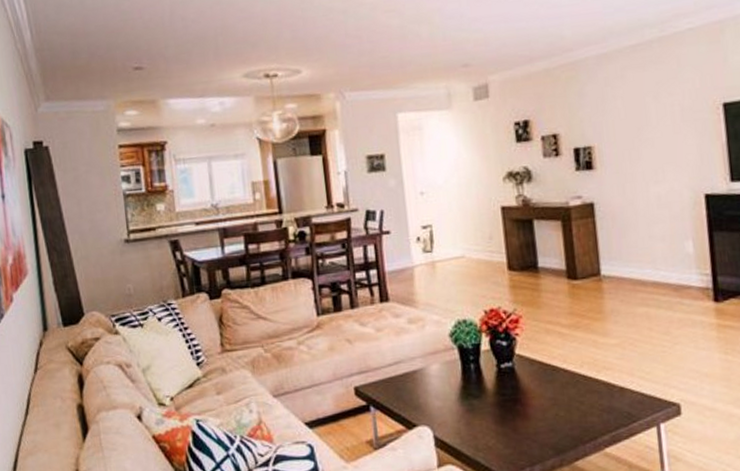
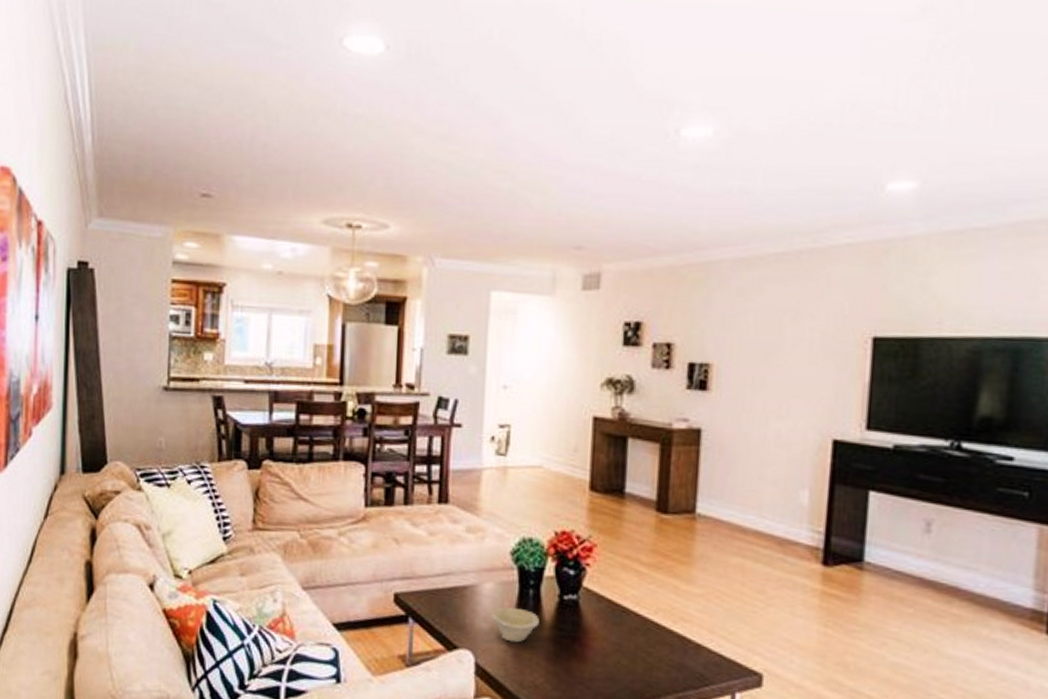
bowl: none [441,382,484,413] -> present [491,606,539,643]

